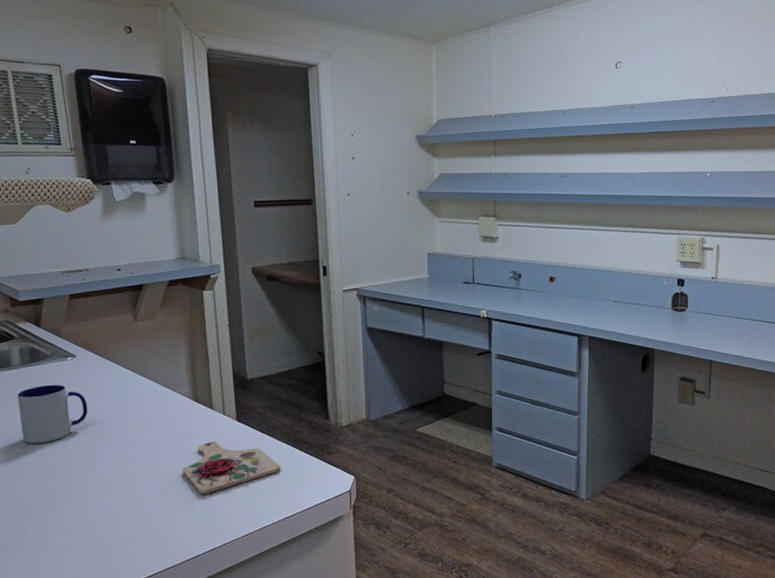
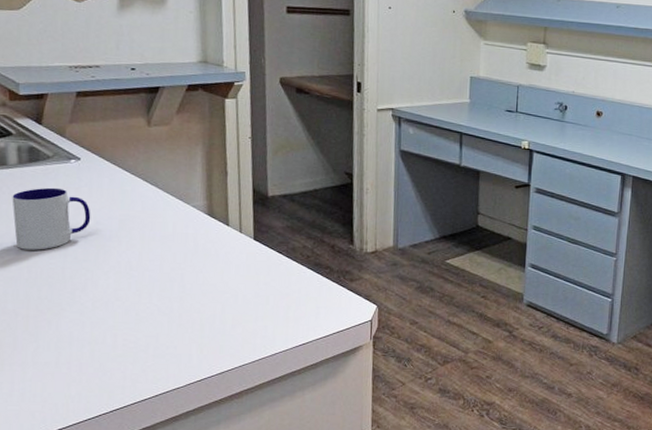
cutting board: present [182,442,281,495] -> none [191,260,299,315]

